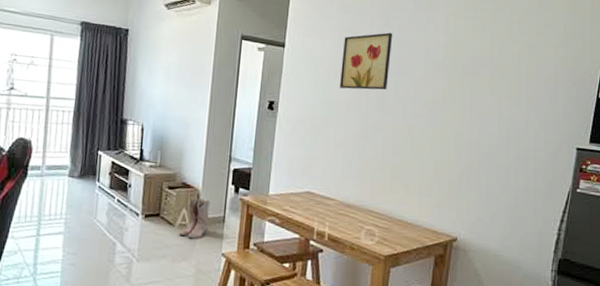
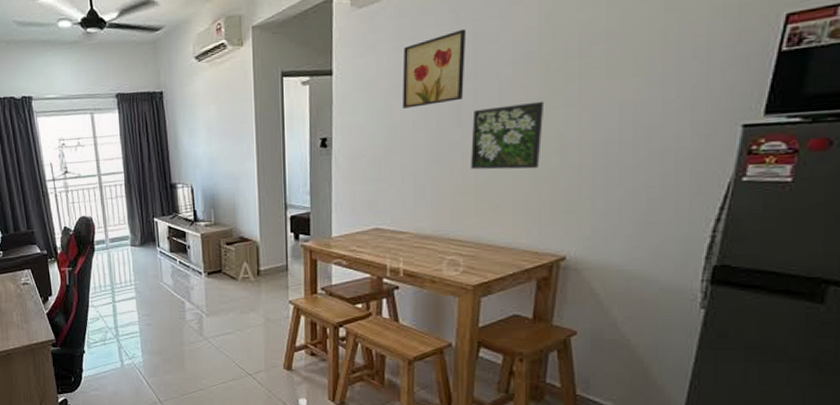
boots: present [179,196,211,239] -> none [244,249,272,290]
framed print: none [389,100,447,158] -> present [471,101,545,170]

